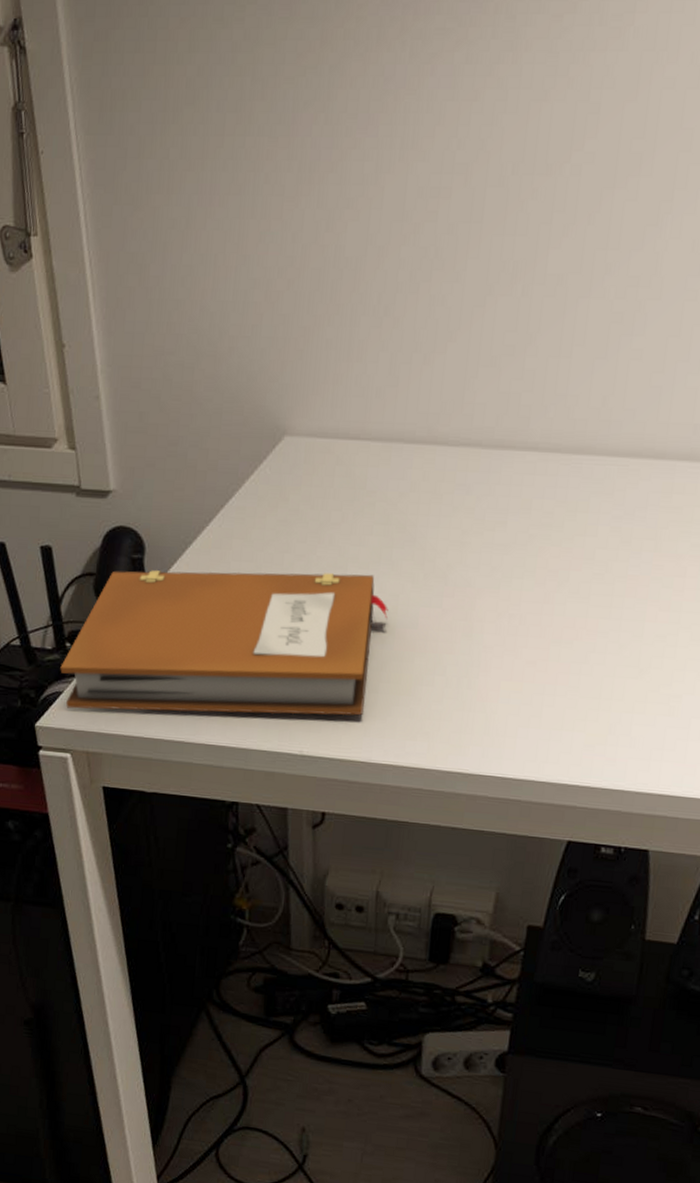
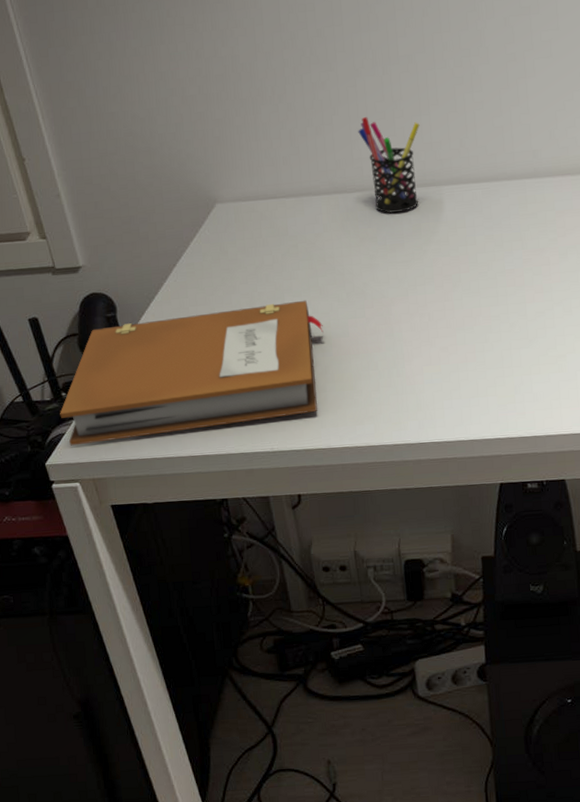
pen holder: none [476,350,556,481] -> present [358,117,420,214]

